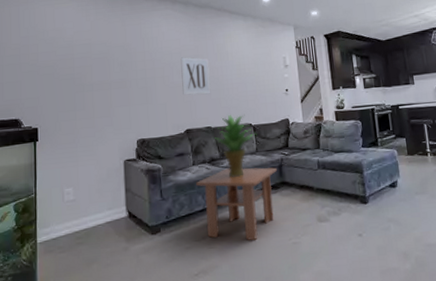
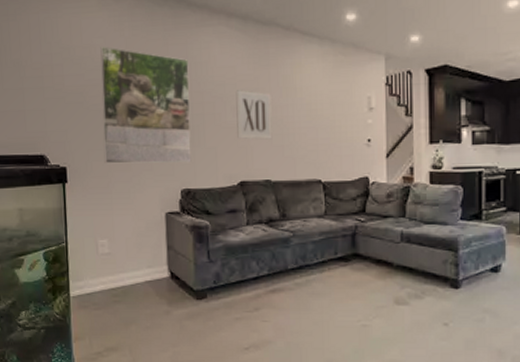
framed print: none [70,29,146,122] -> present [100,47,192,164]
coffee table: present [196,167,277,241] -> none [250,232,349,319]
potted plant: present [215,115,257,178] -> none [274,167,327,243]

